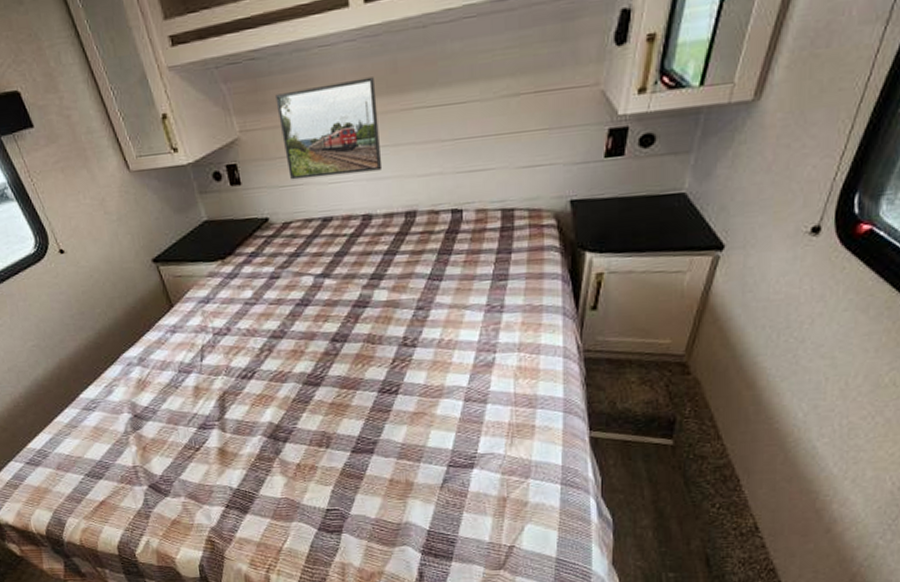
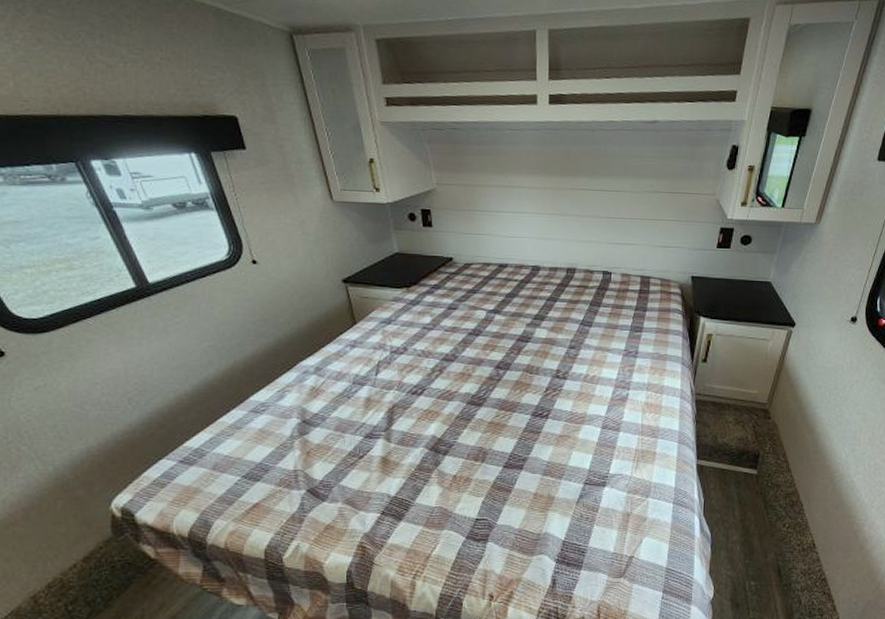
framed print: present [275,77,383,180] -> none [470,159,552,233]

